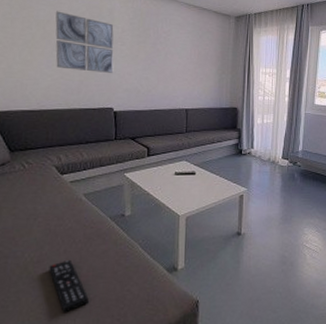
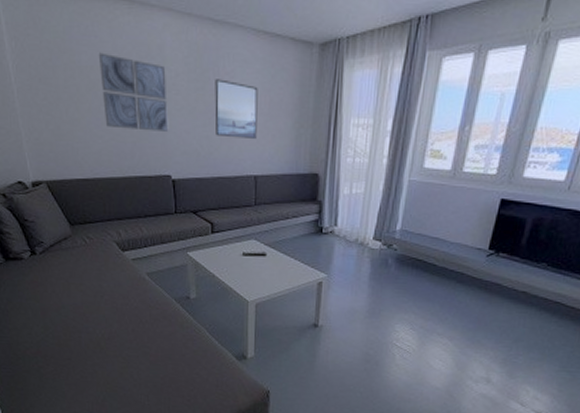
remote control: present [49,259,89,314] -> none [119,338,159,389]
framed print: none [153,36,189,81] -> present [214,79,258,139]

